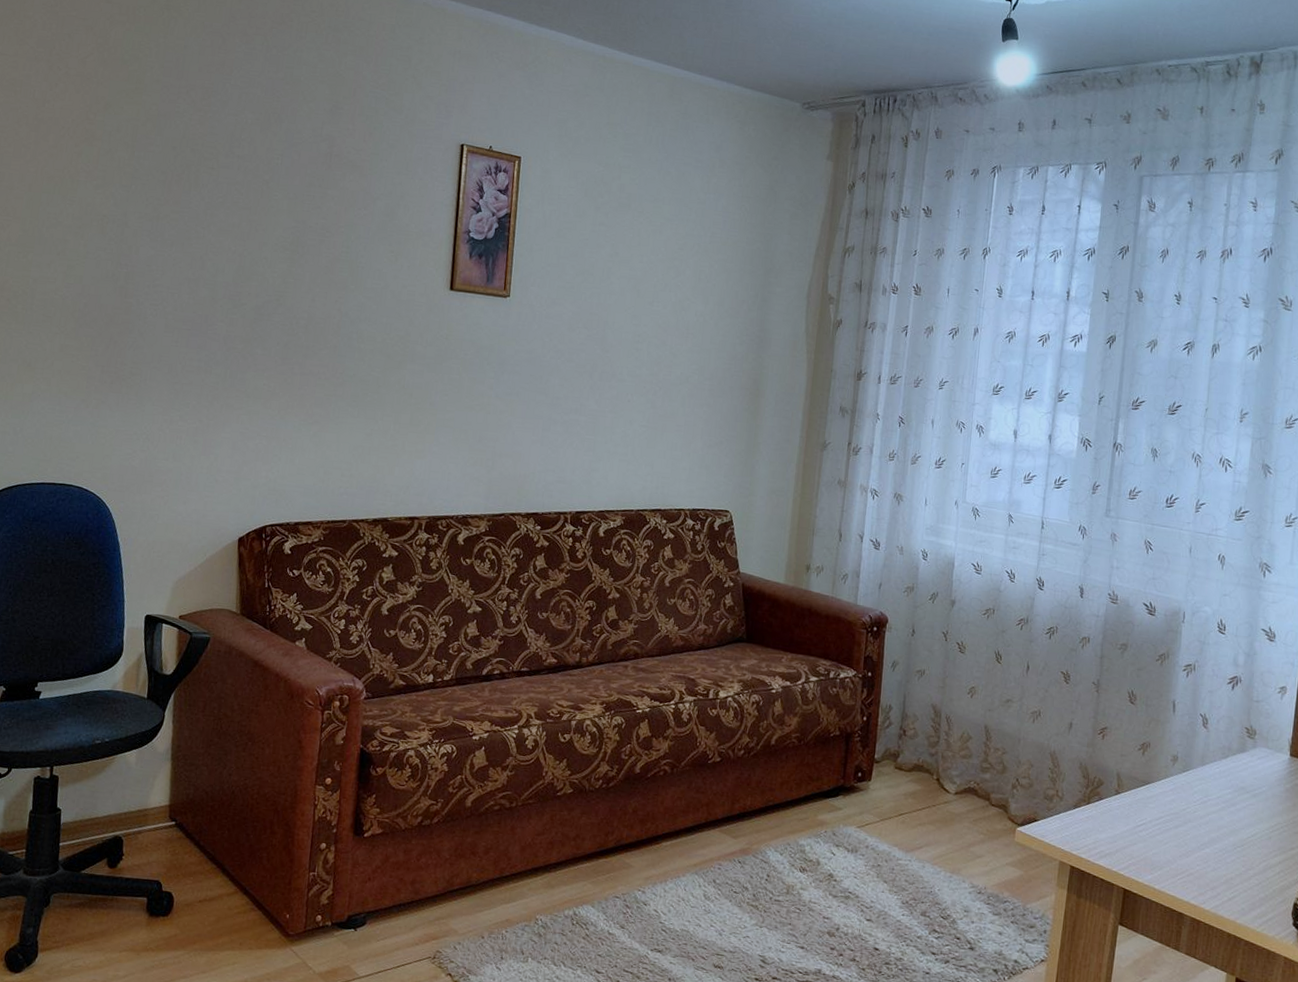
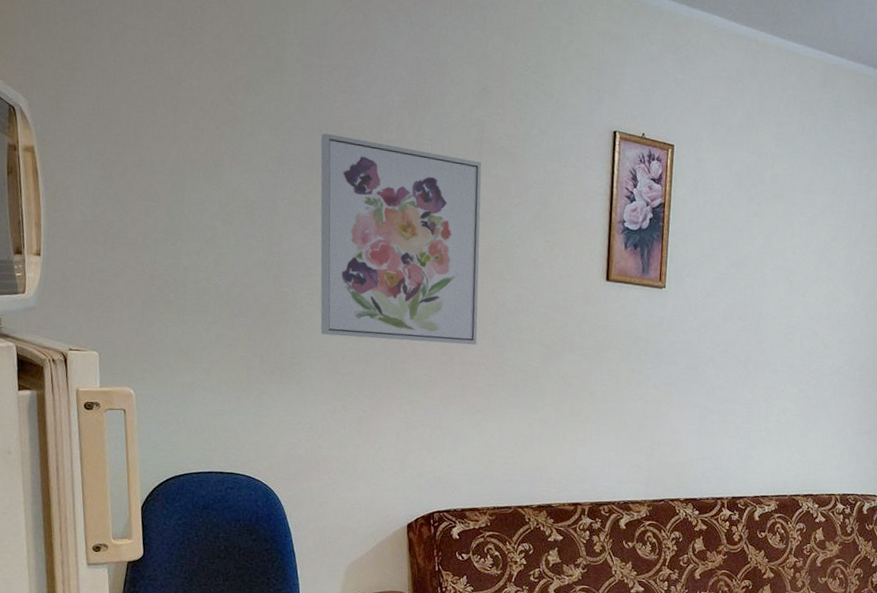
wall art: none [162,149,330,355] -> present [320,133,482,345]

